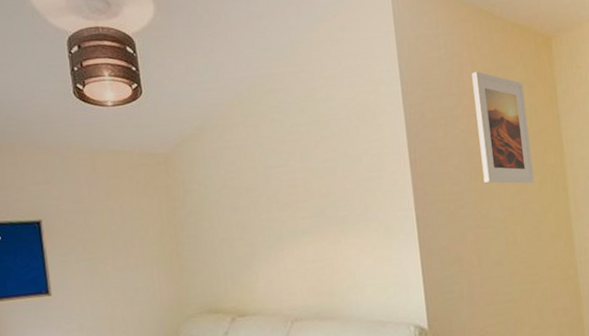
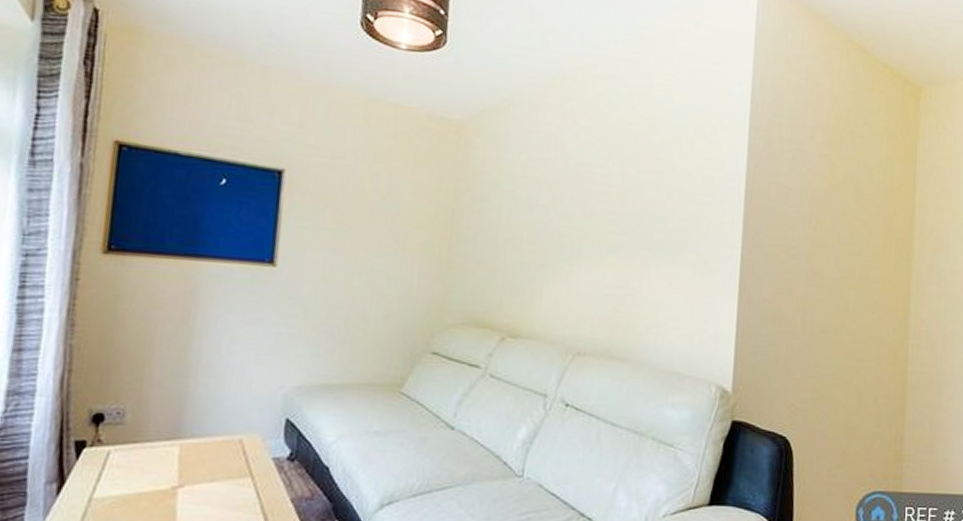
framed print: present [472,71,534,184] -> none [823,106,884,246]

